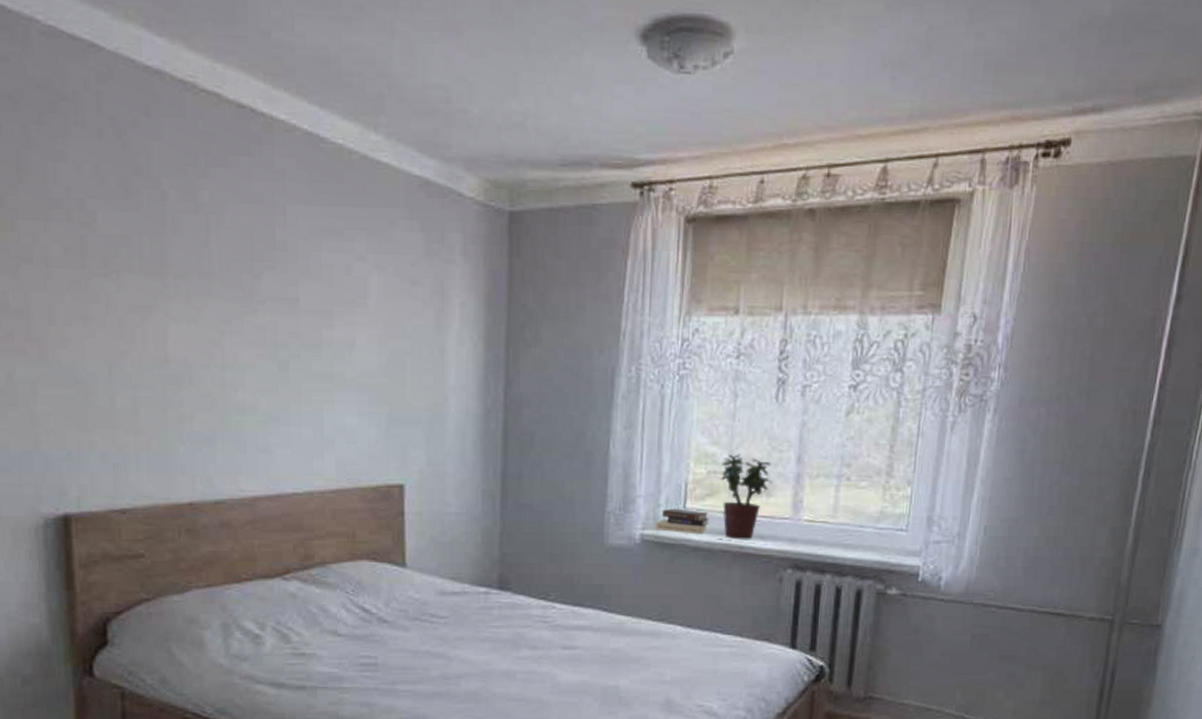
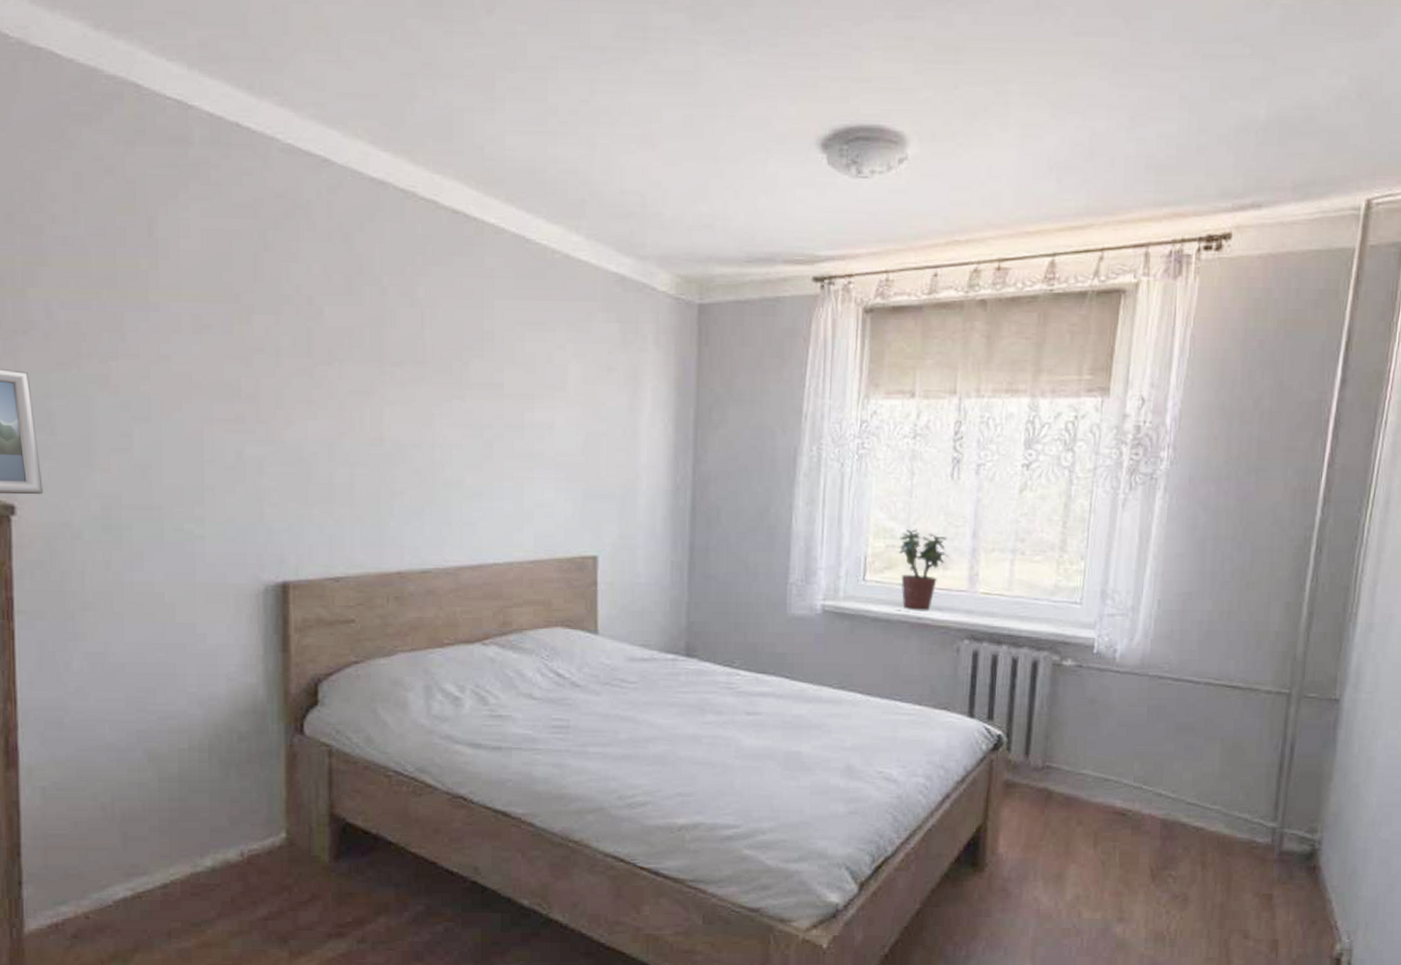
books: present [655,508,709,535] -> none [835,580,888,606]

